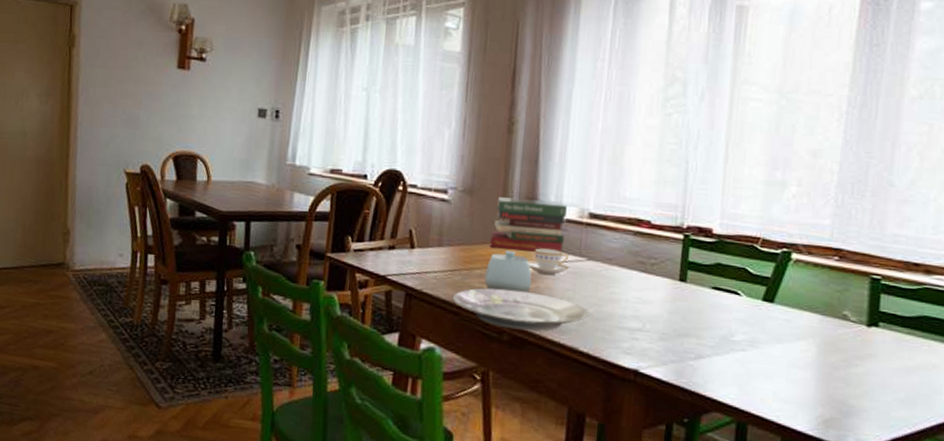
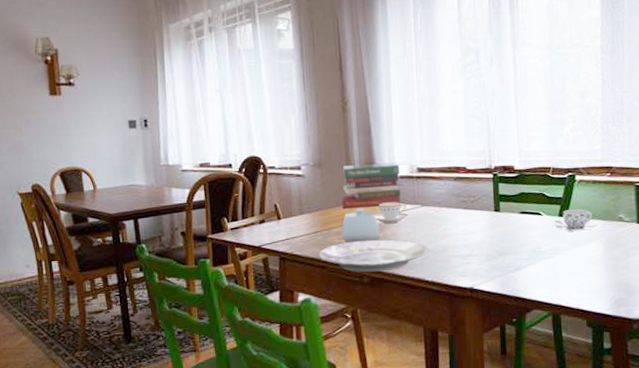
teacup: none [753,294,816,324] -> present [553,209,600,233]

